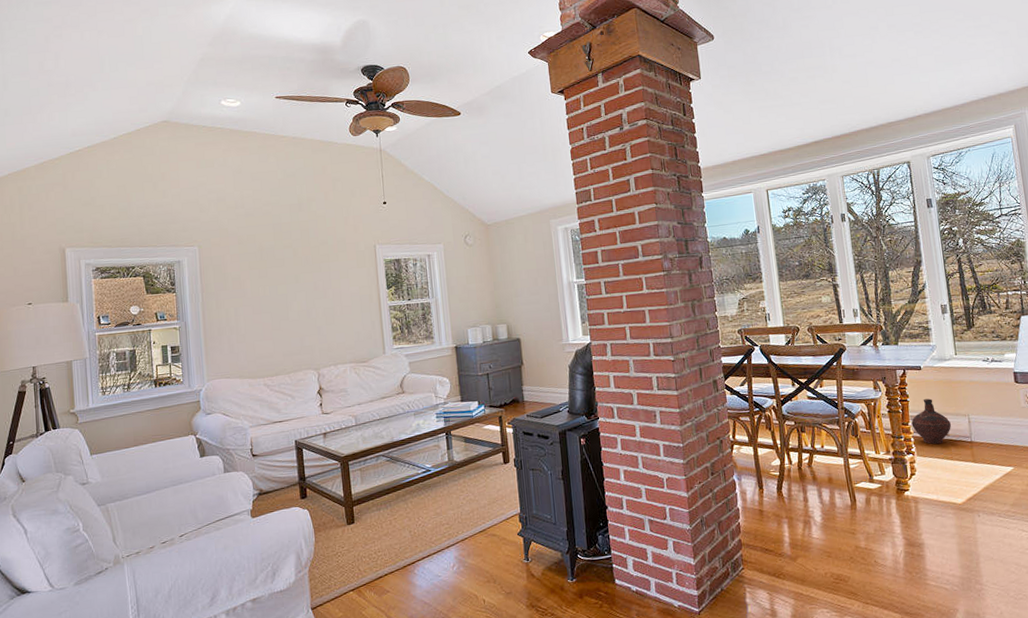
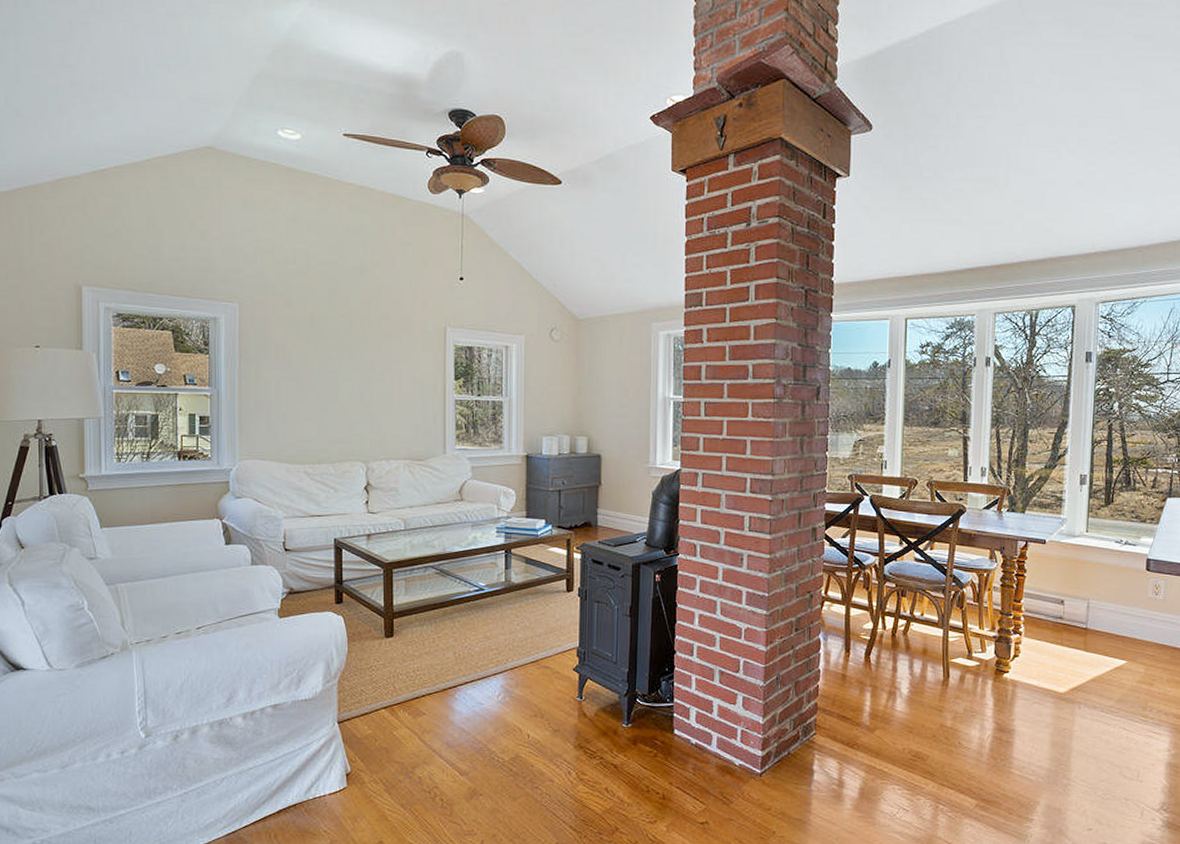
ceramic jug: present [911,398,952,445] -> none [1024,576,1068,627]

